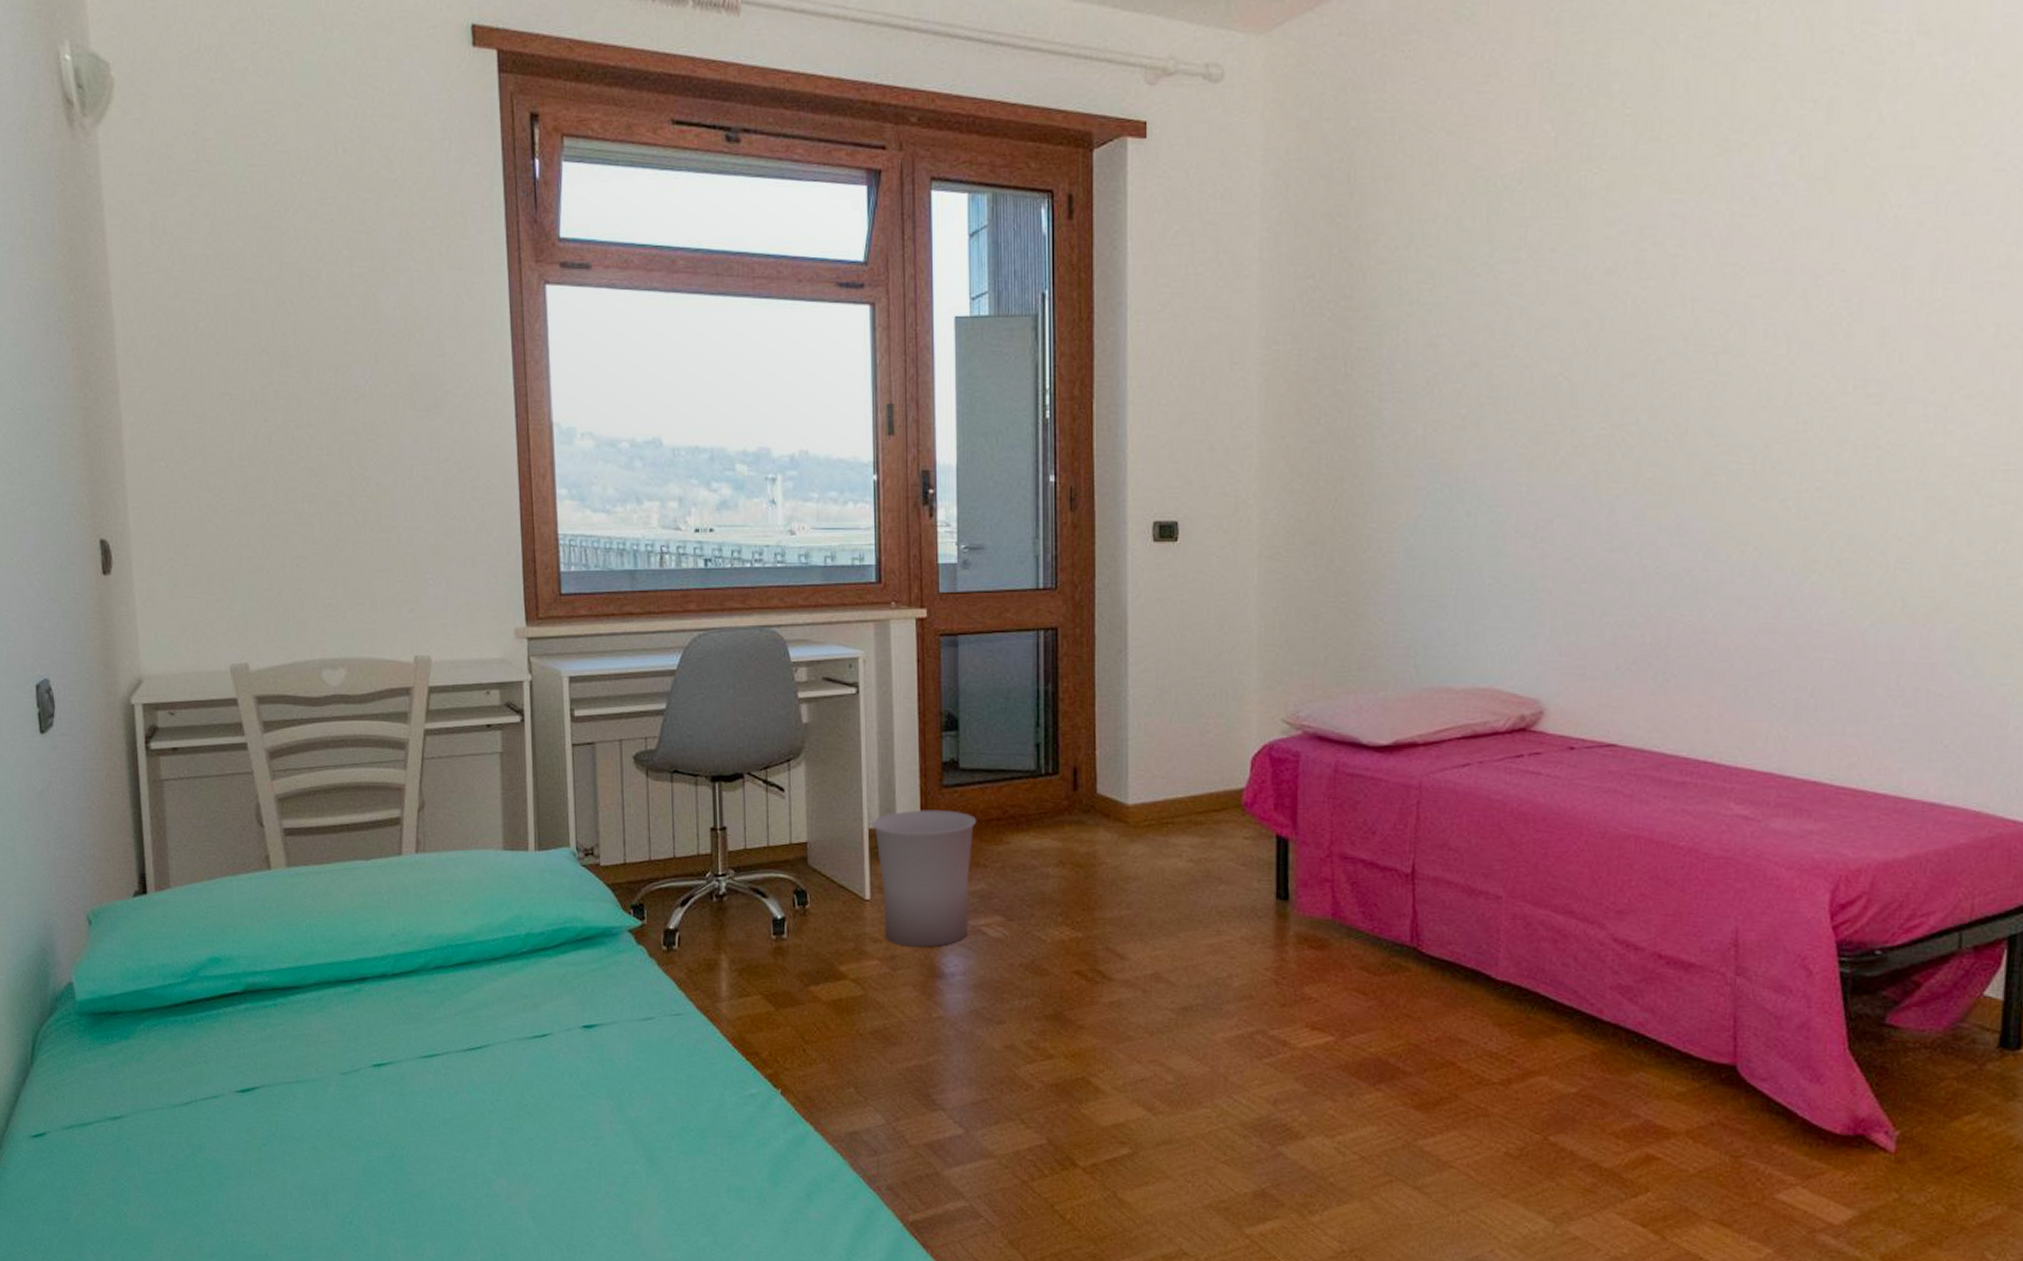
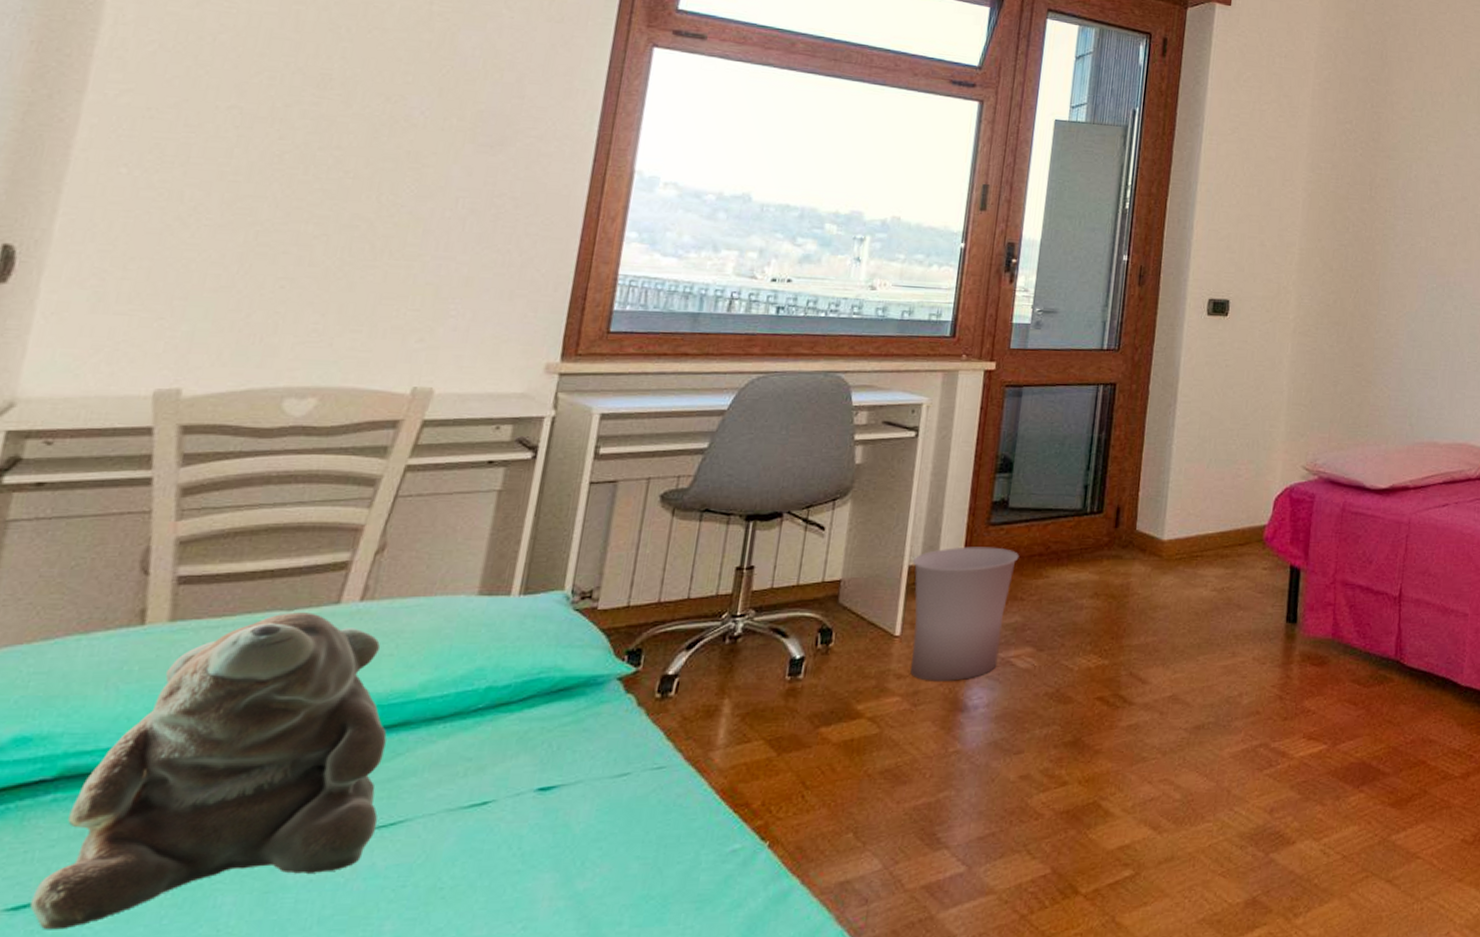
stuffed animal: none [251,862,469,1110] -> present [30,612,387,930]

